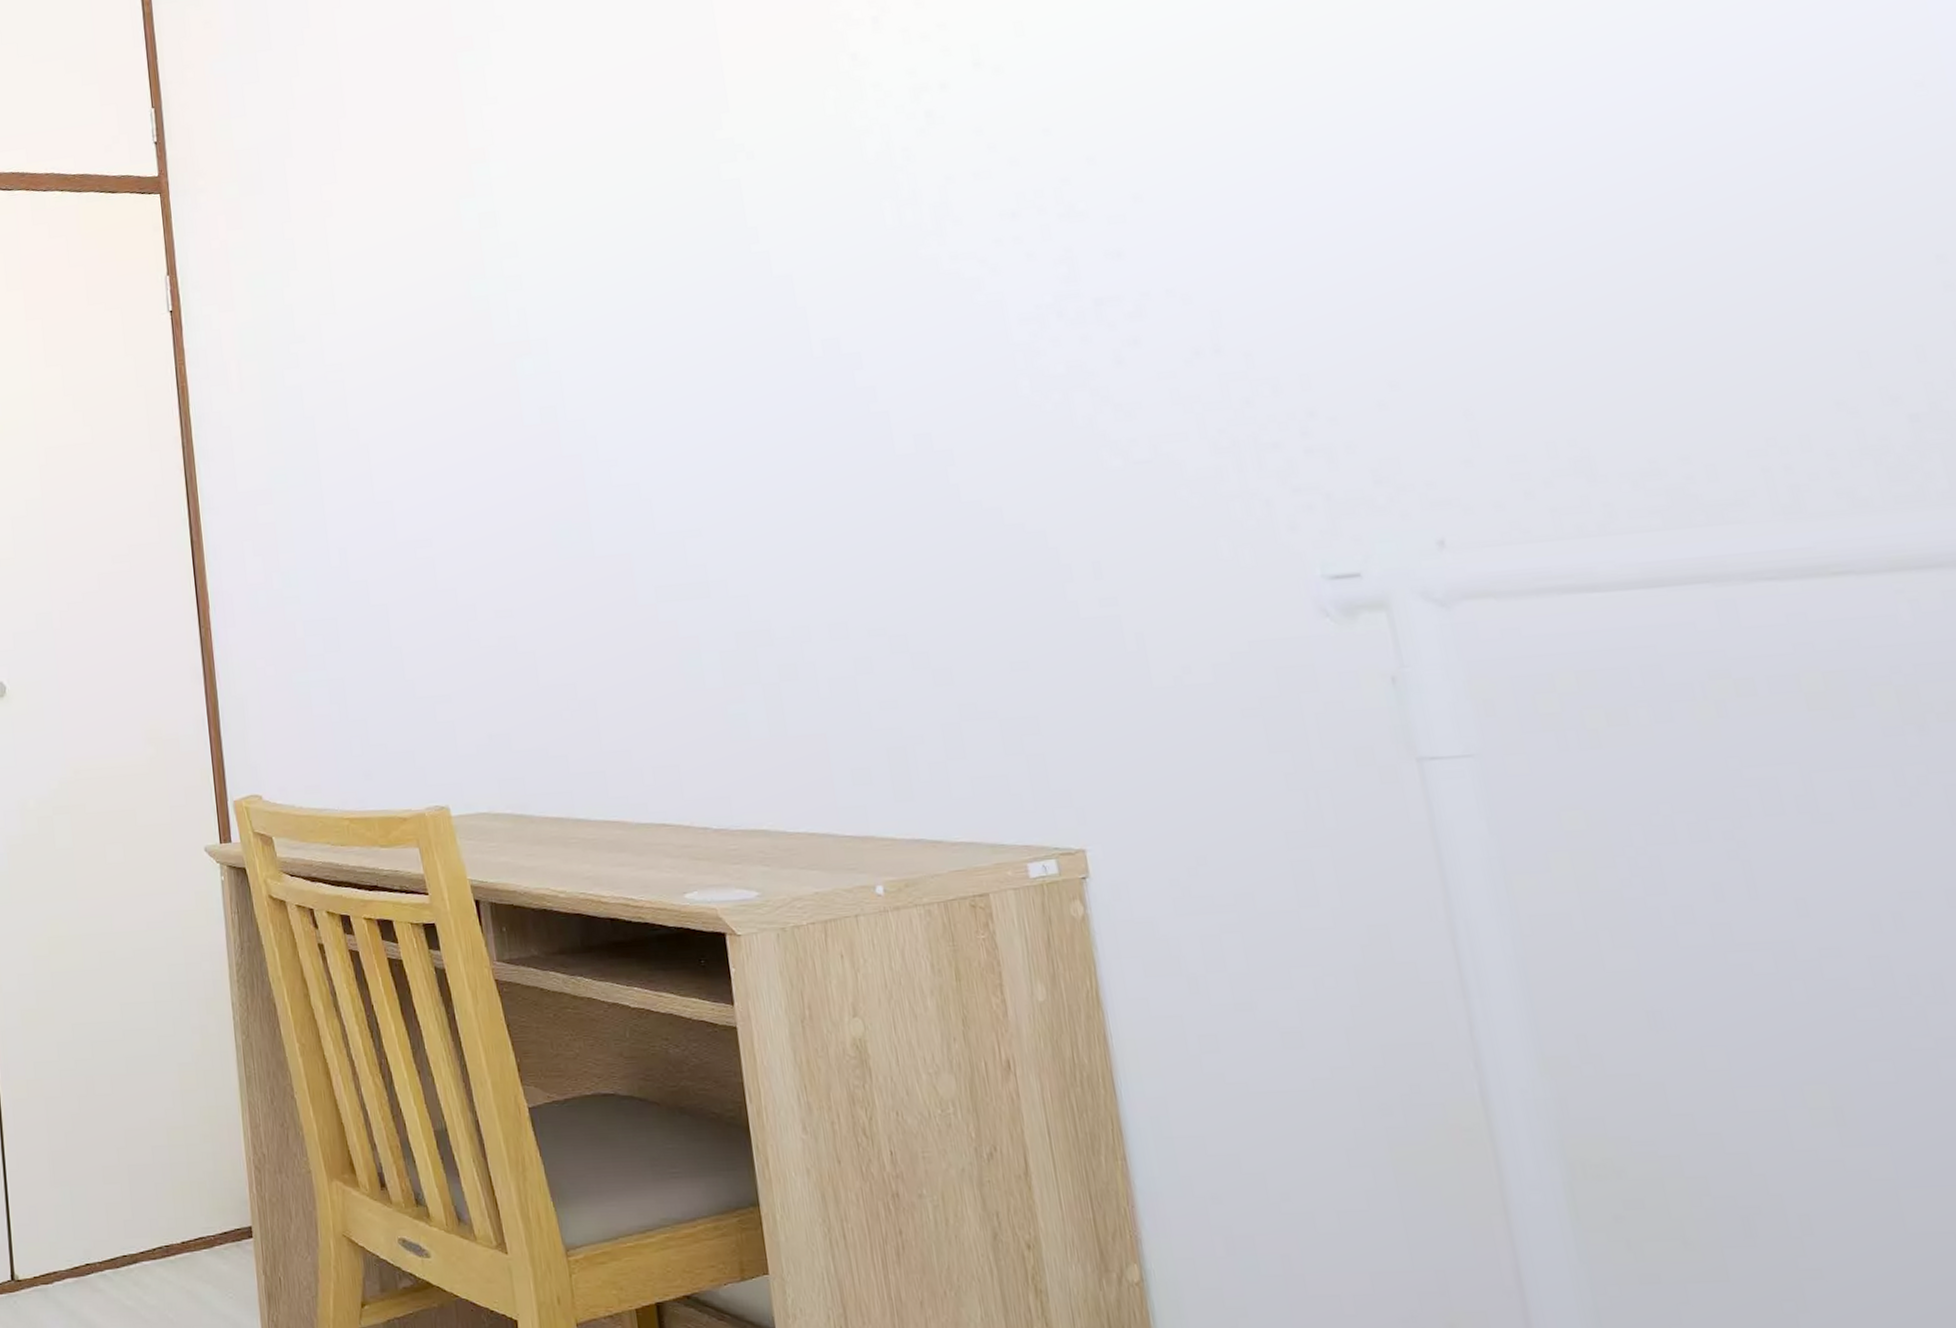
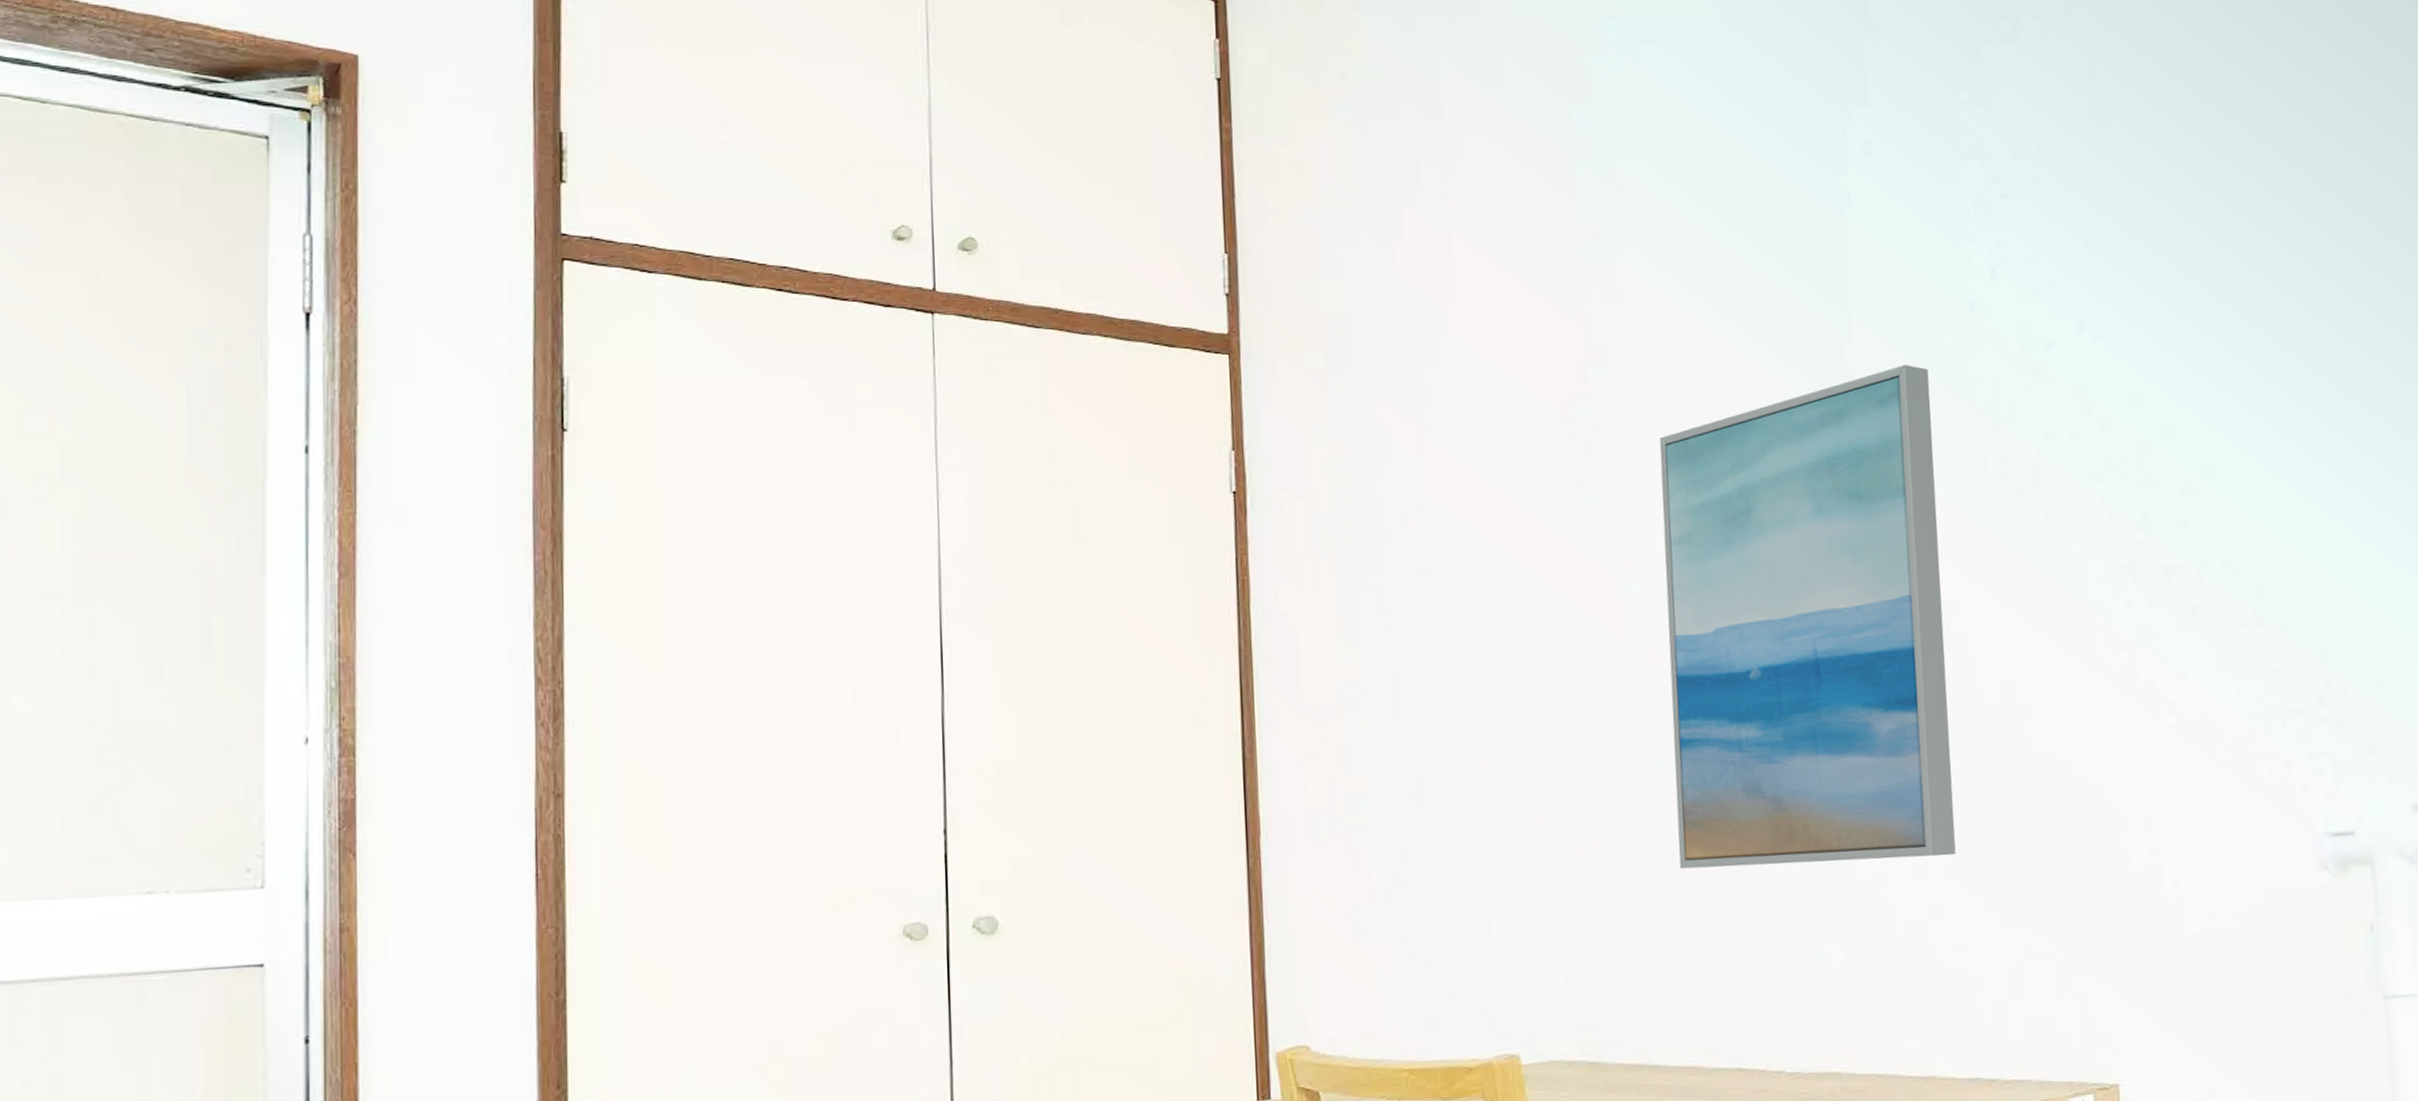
wall art: none [543,125,878,631] -> present [1659,365,1956,869]

